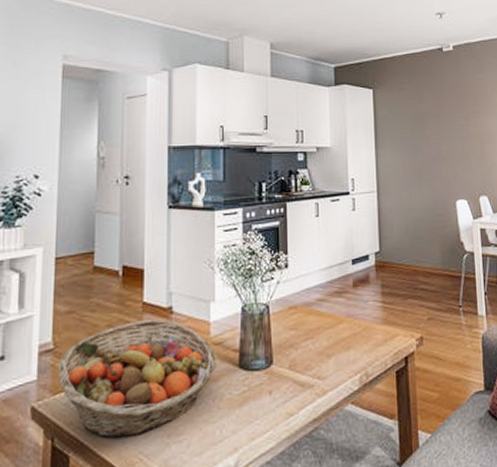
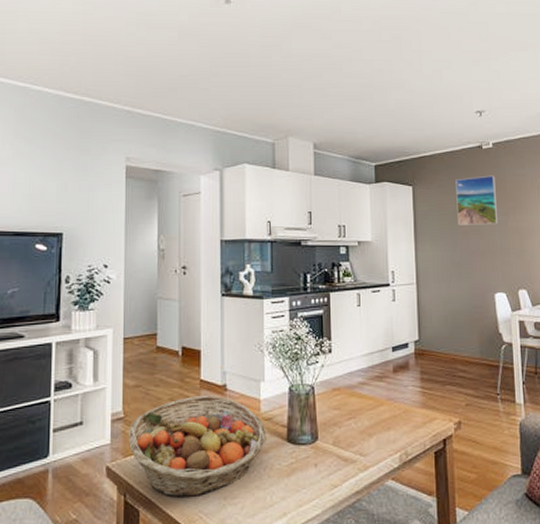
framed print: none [416,78,459,130] -> present [455,175,499,225]

